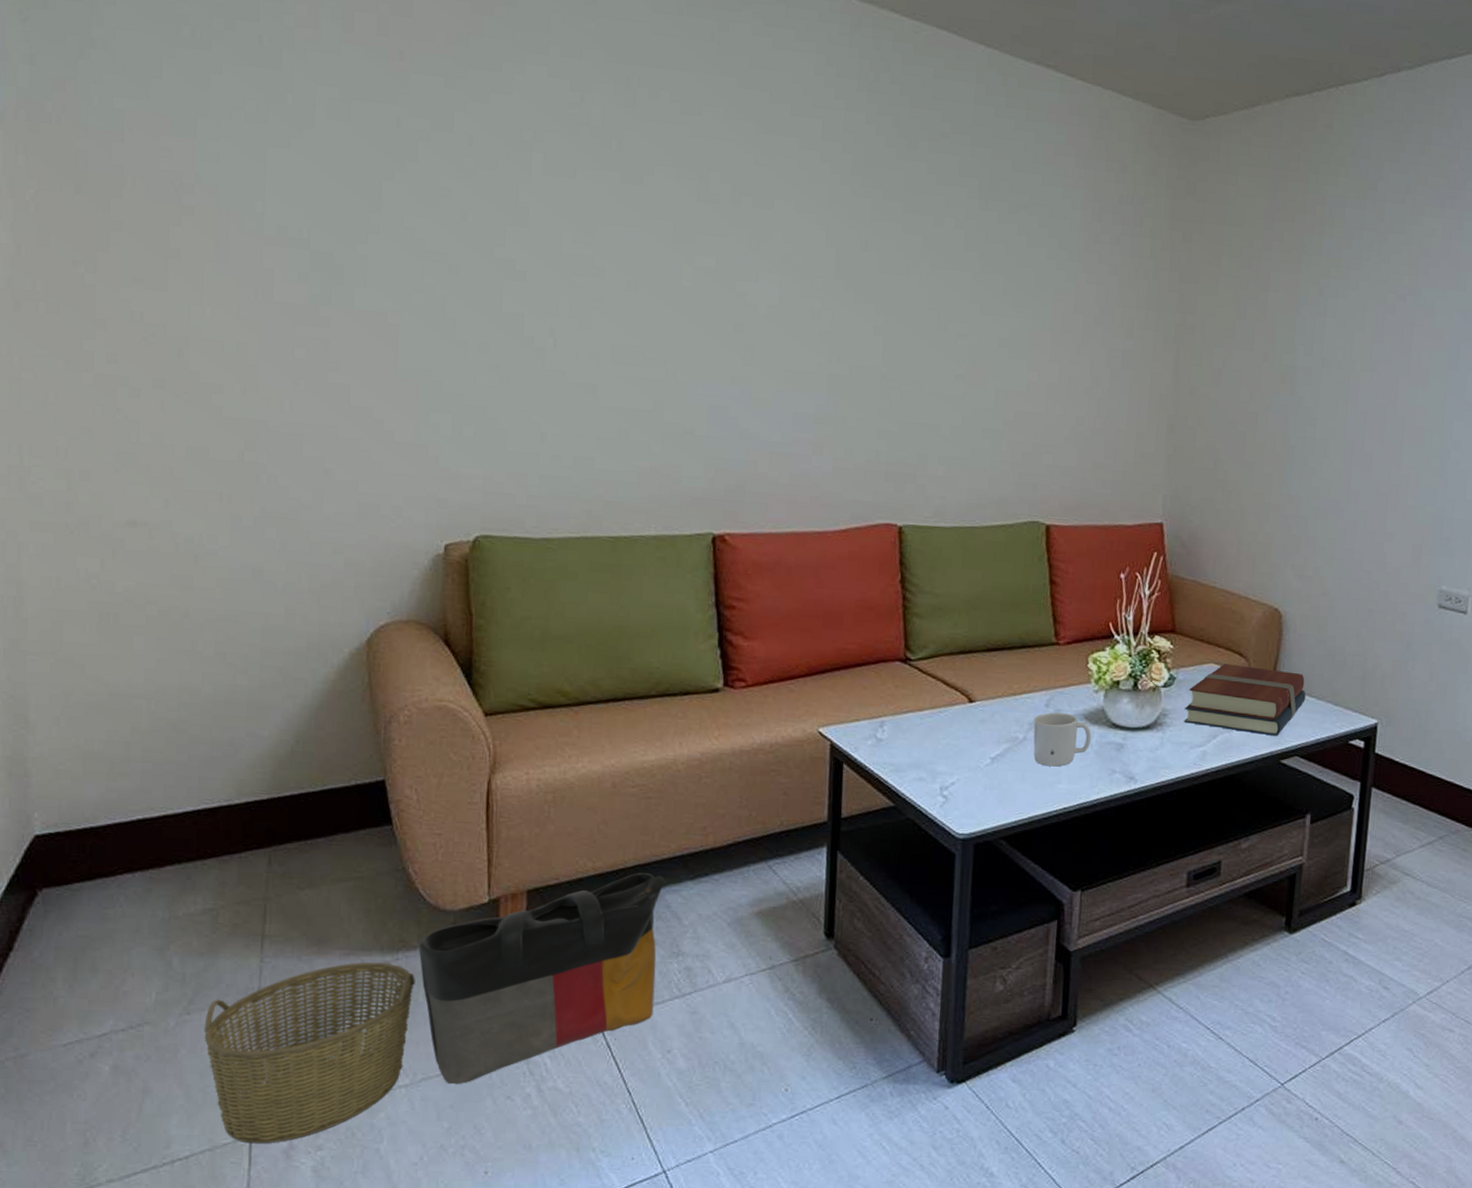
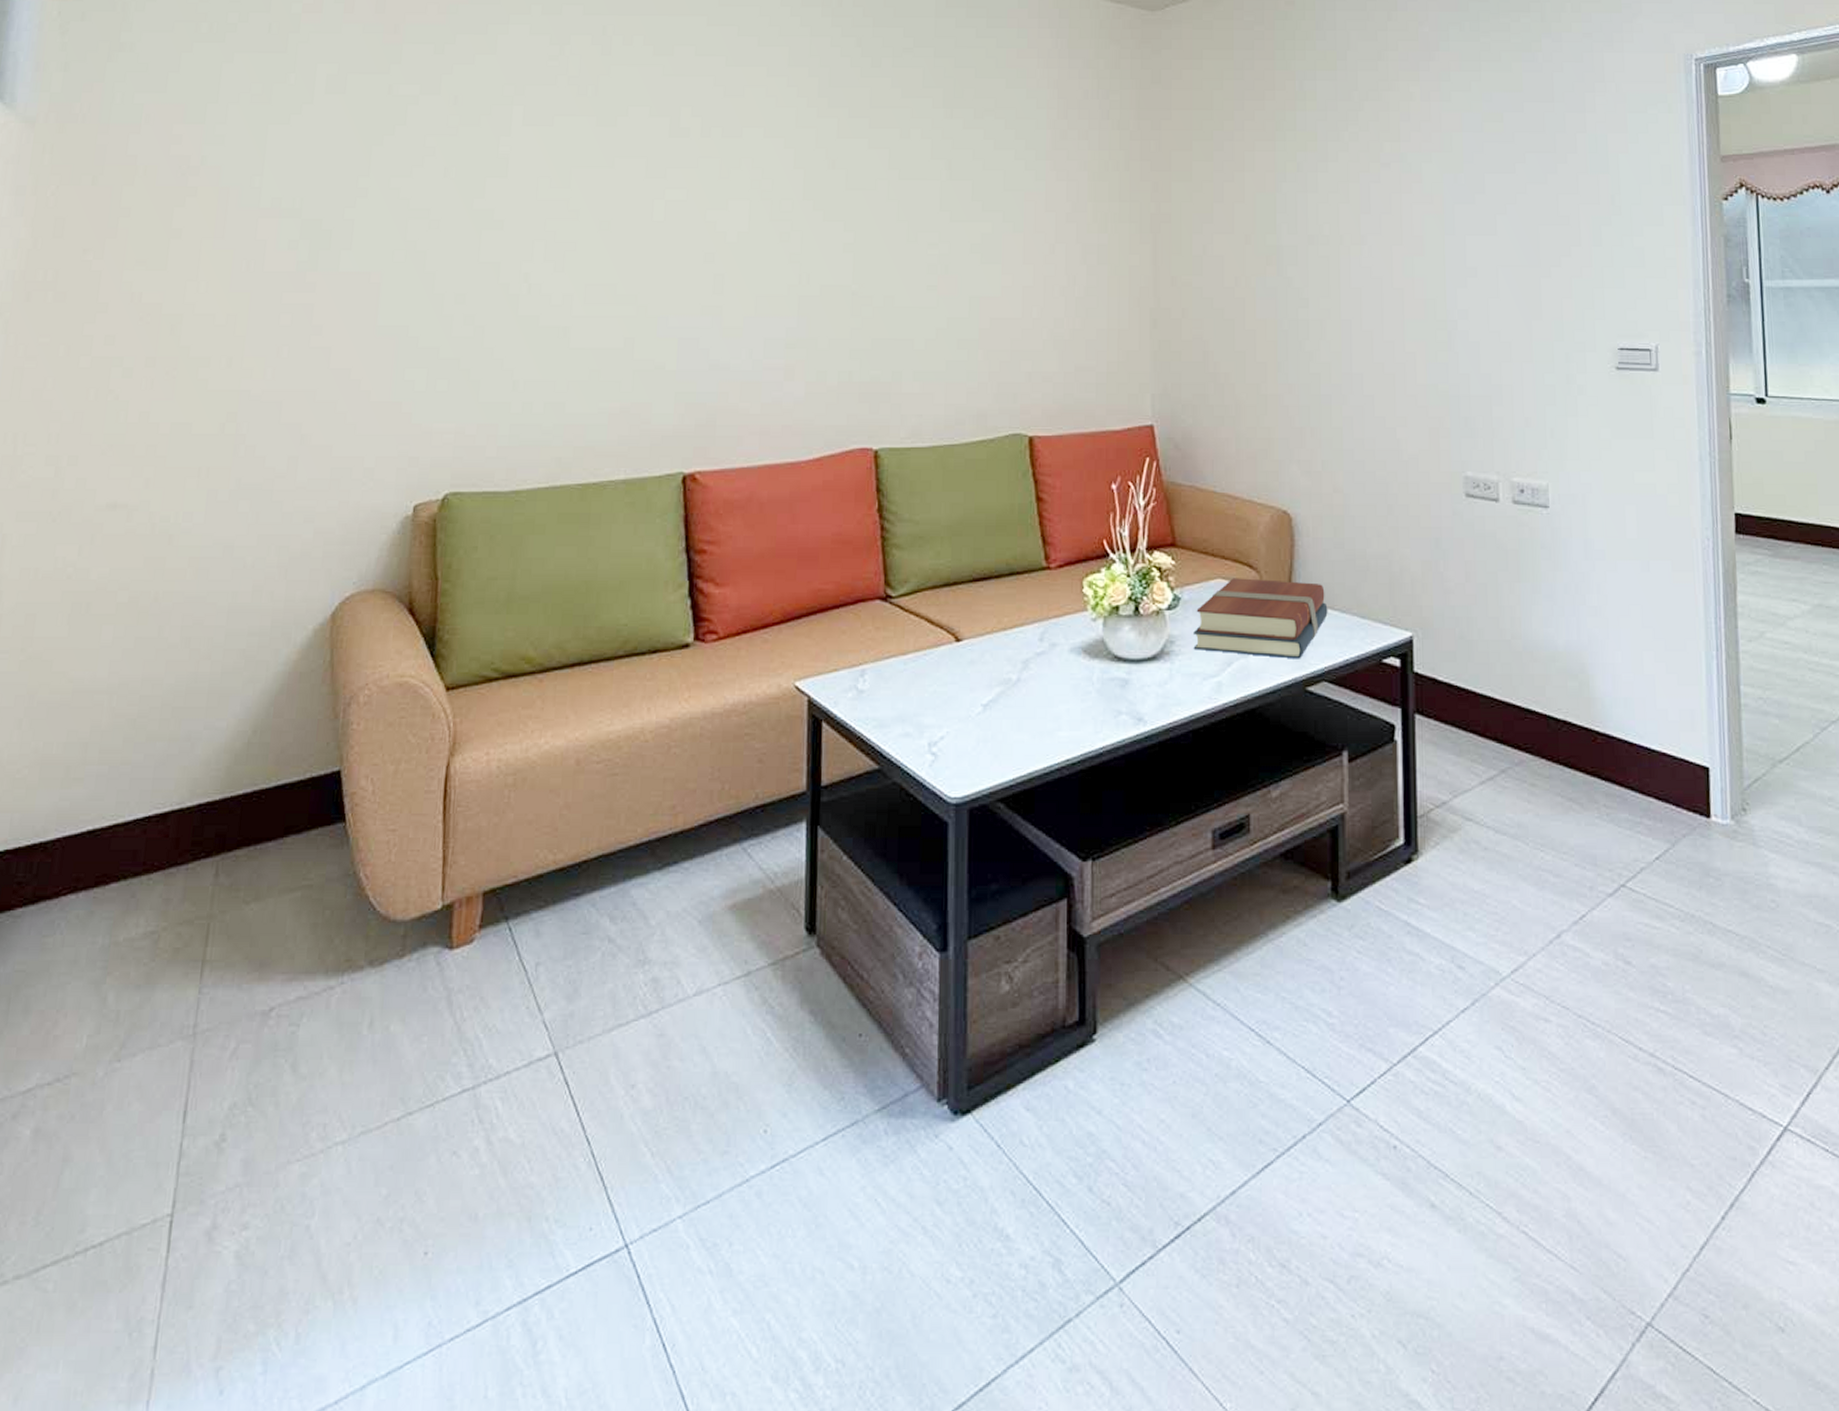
basket: present [204,962,415,1144] -> none [132,987,360,1224]
tote bag: present [418,872,666,1085] -> none [365,863,632,1139]
mug: present [1033,712,1092,767] -> none [1027,647,1092,711]

